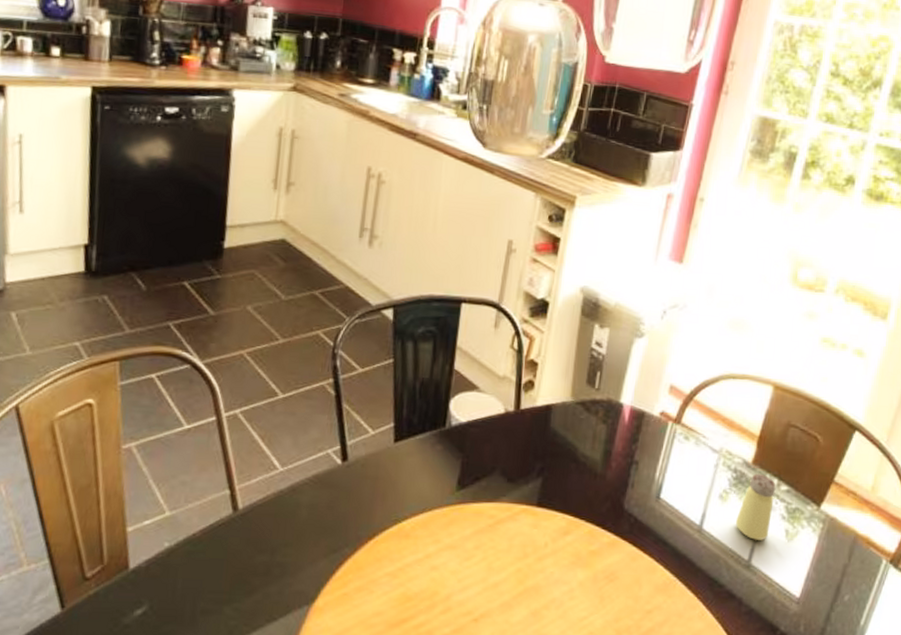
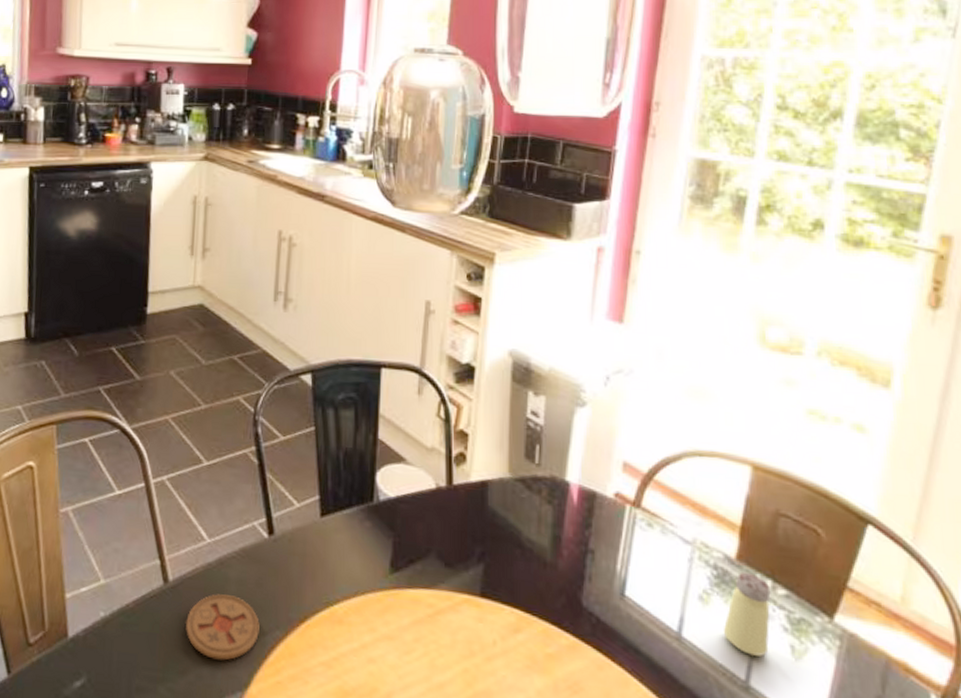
coaster: none [254,518,329,579] -> present [185,594,260,661]

